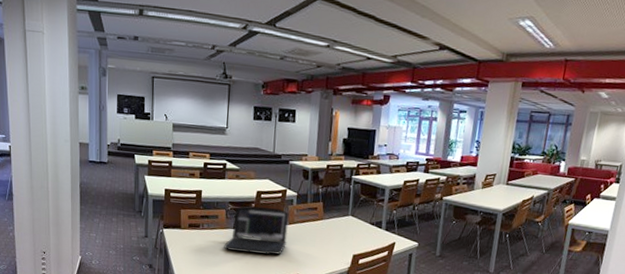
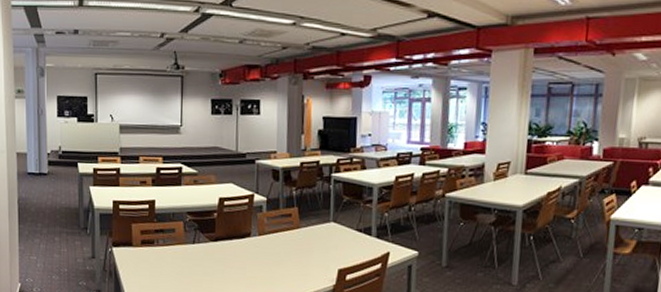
laptop: present [224,205,289,255] -> none [183,214,258,274]

